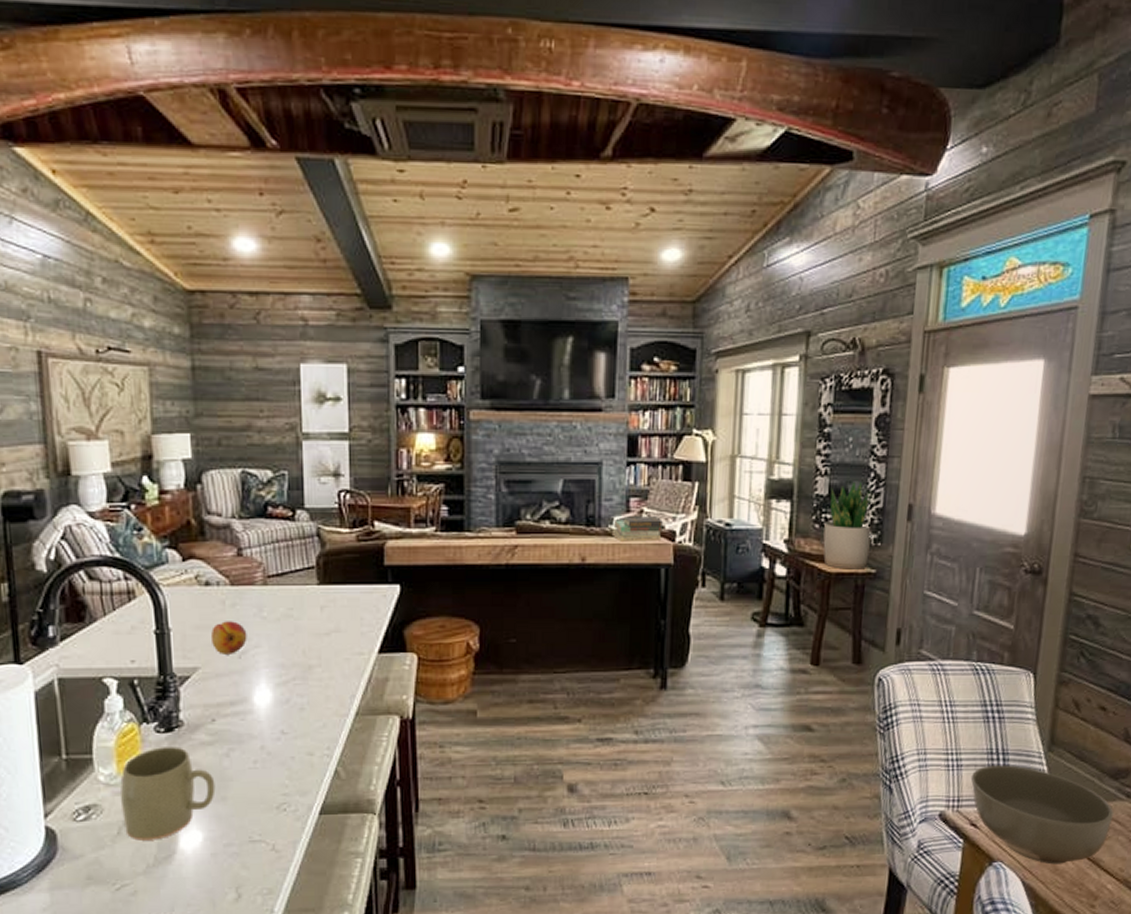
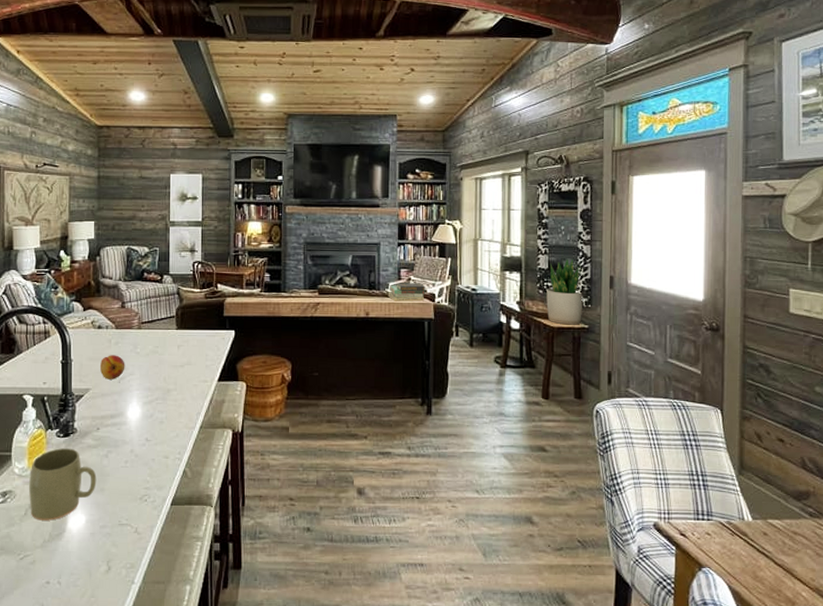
bowl: present [970,765,1114,865] -> none [677,485,801,572]

